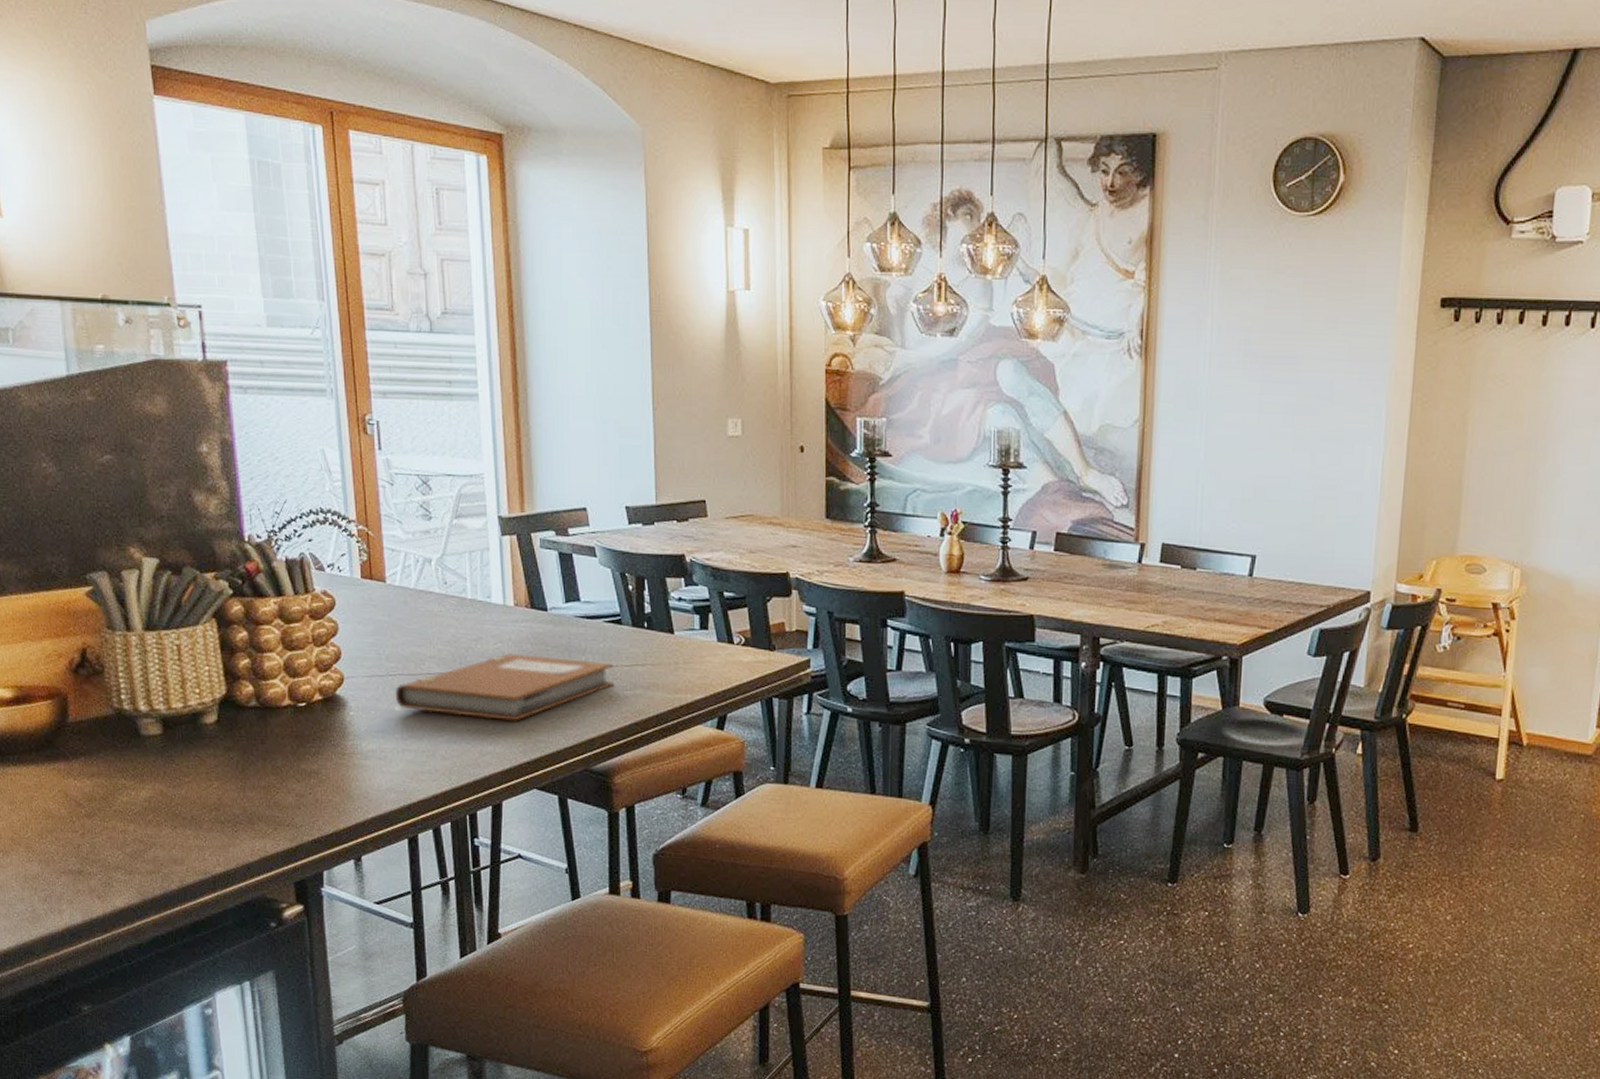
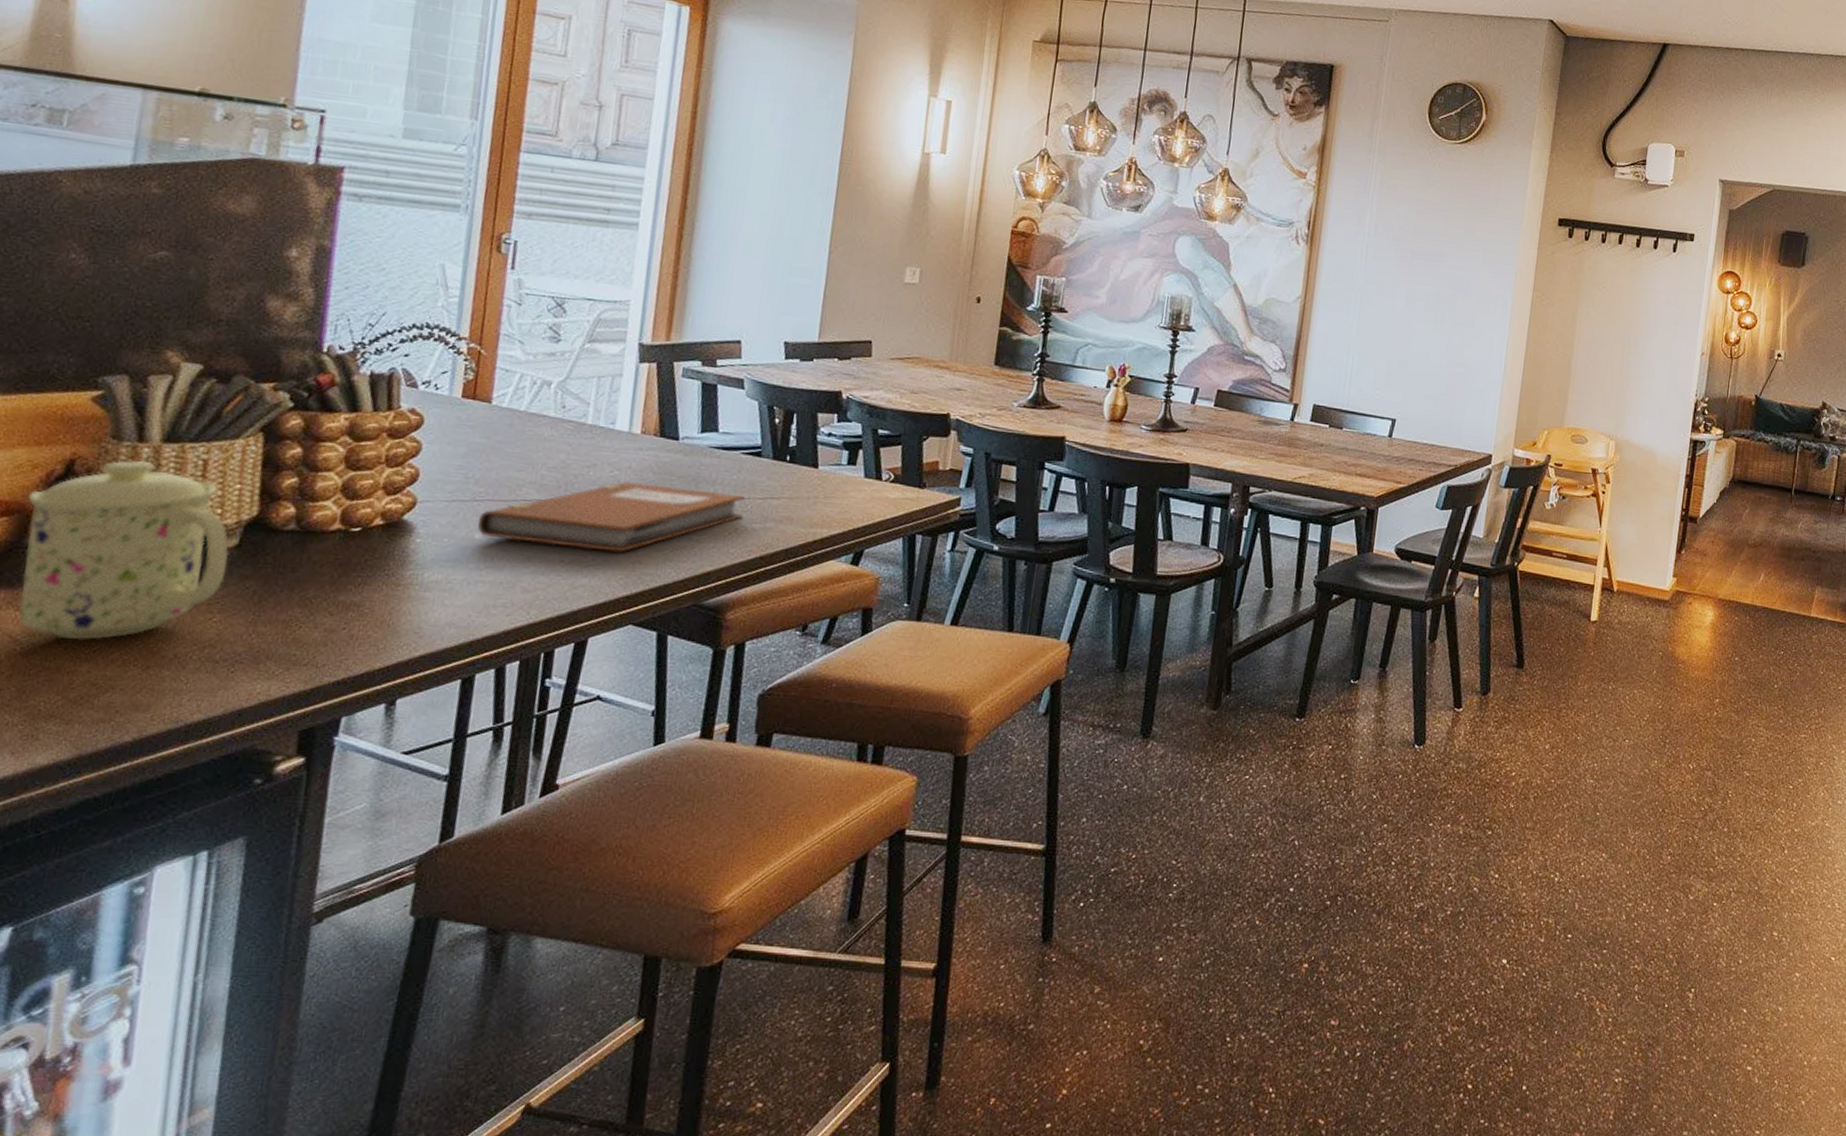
mug: none [61,647,214,805] -> present [19,460,230,641]

